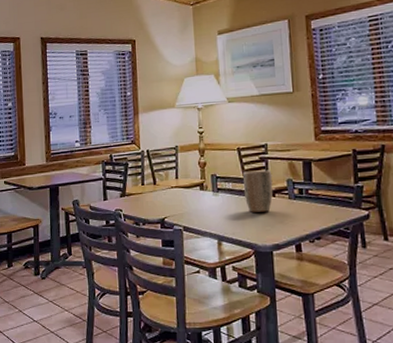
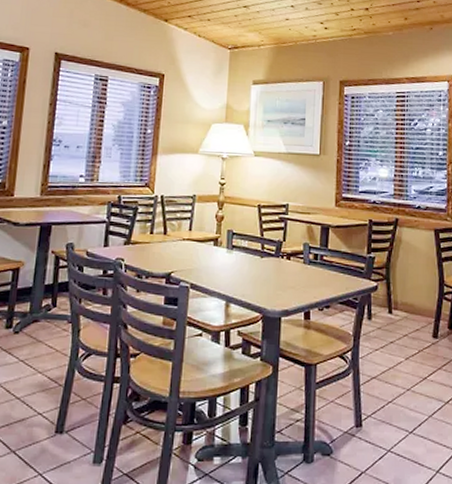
plant pot: present [242,170,273,212] -> none [259,230,290,275]

